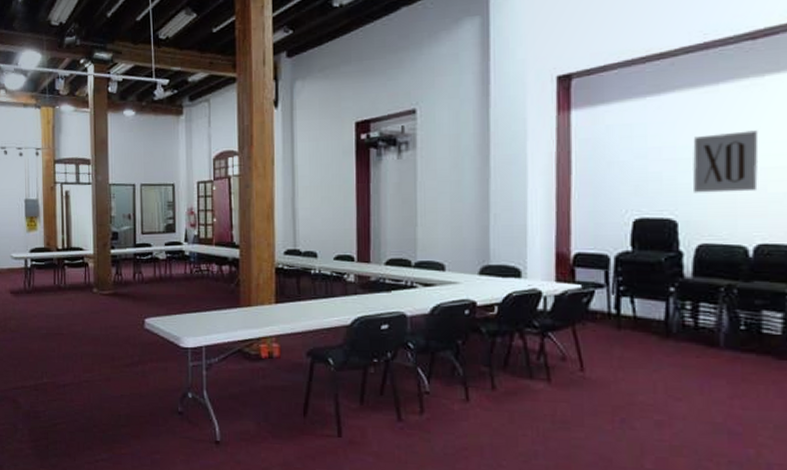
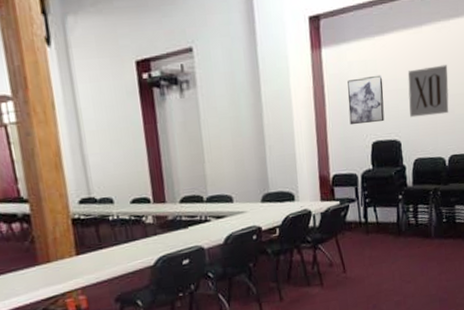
wall art: none [602,141,655,198] -> present [347,75,385,125]

